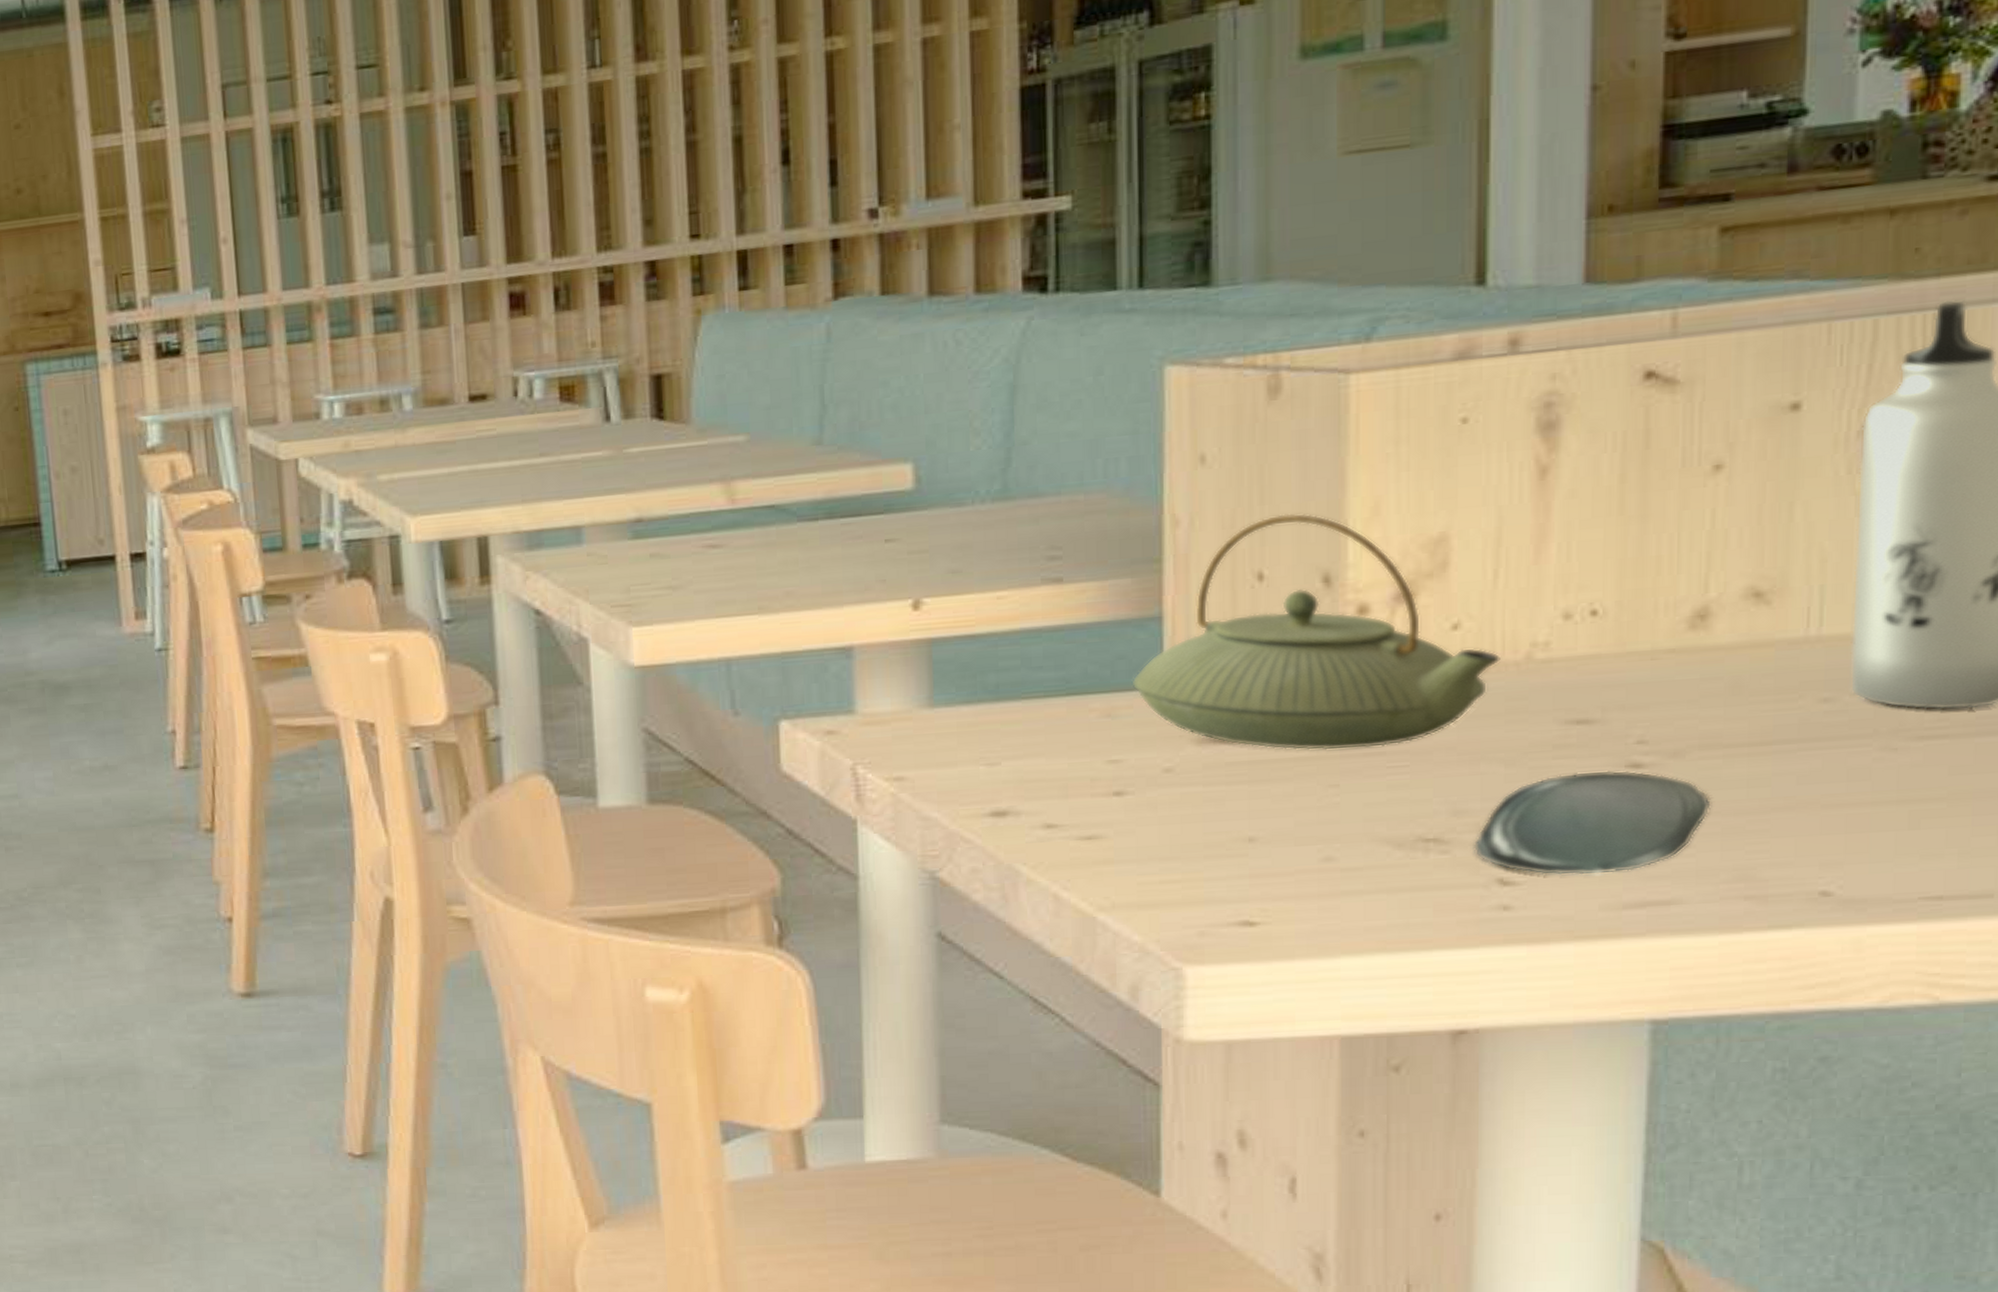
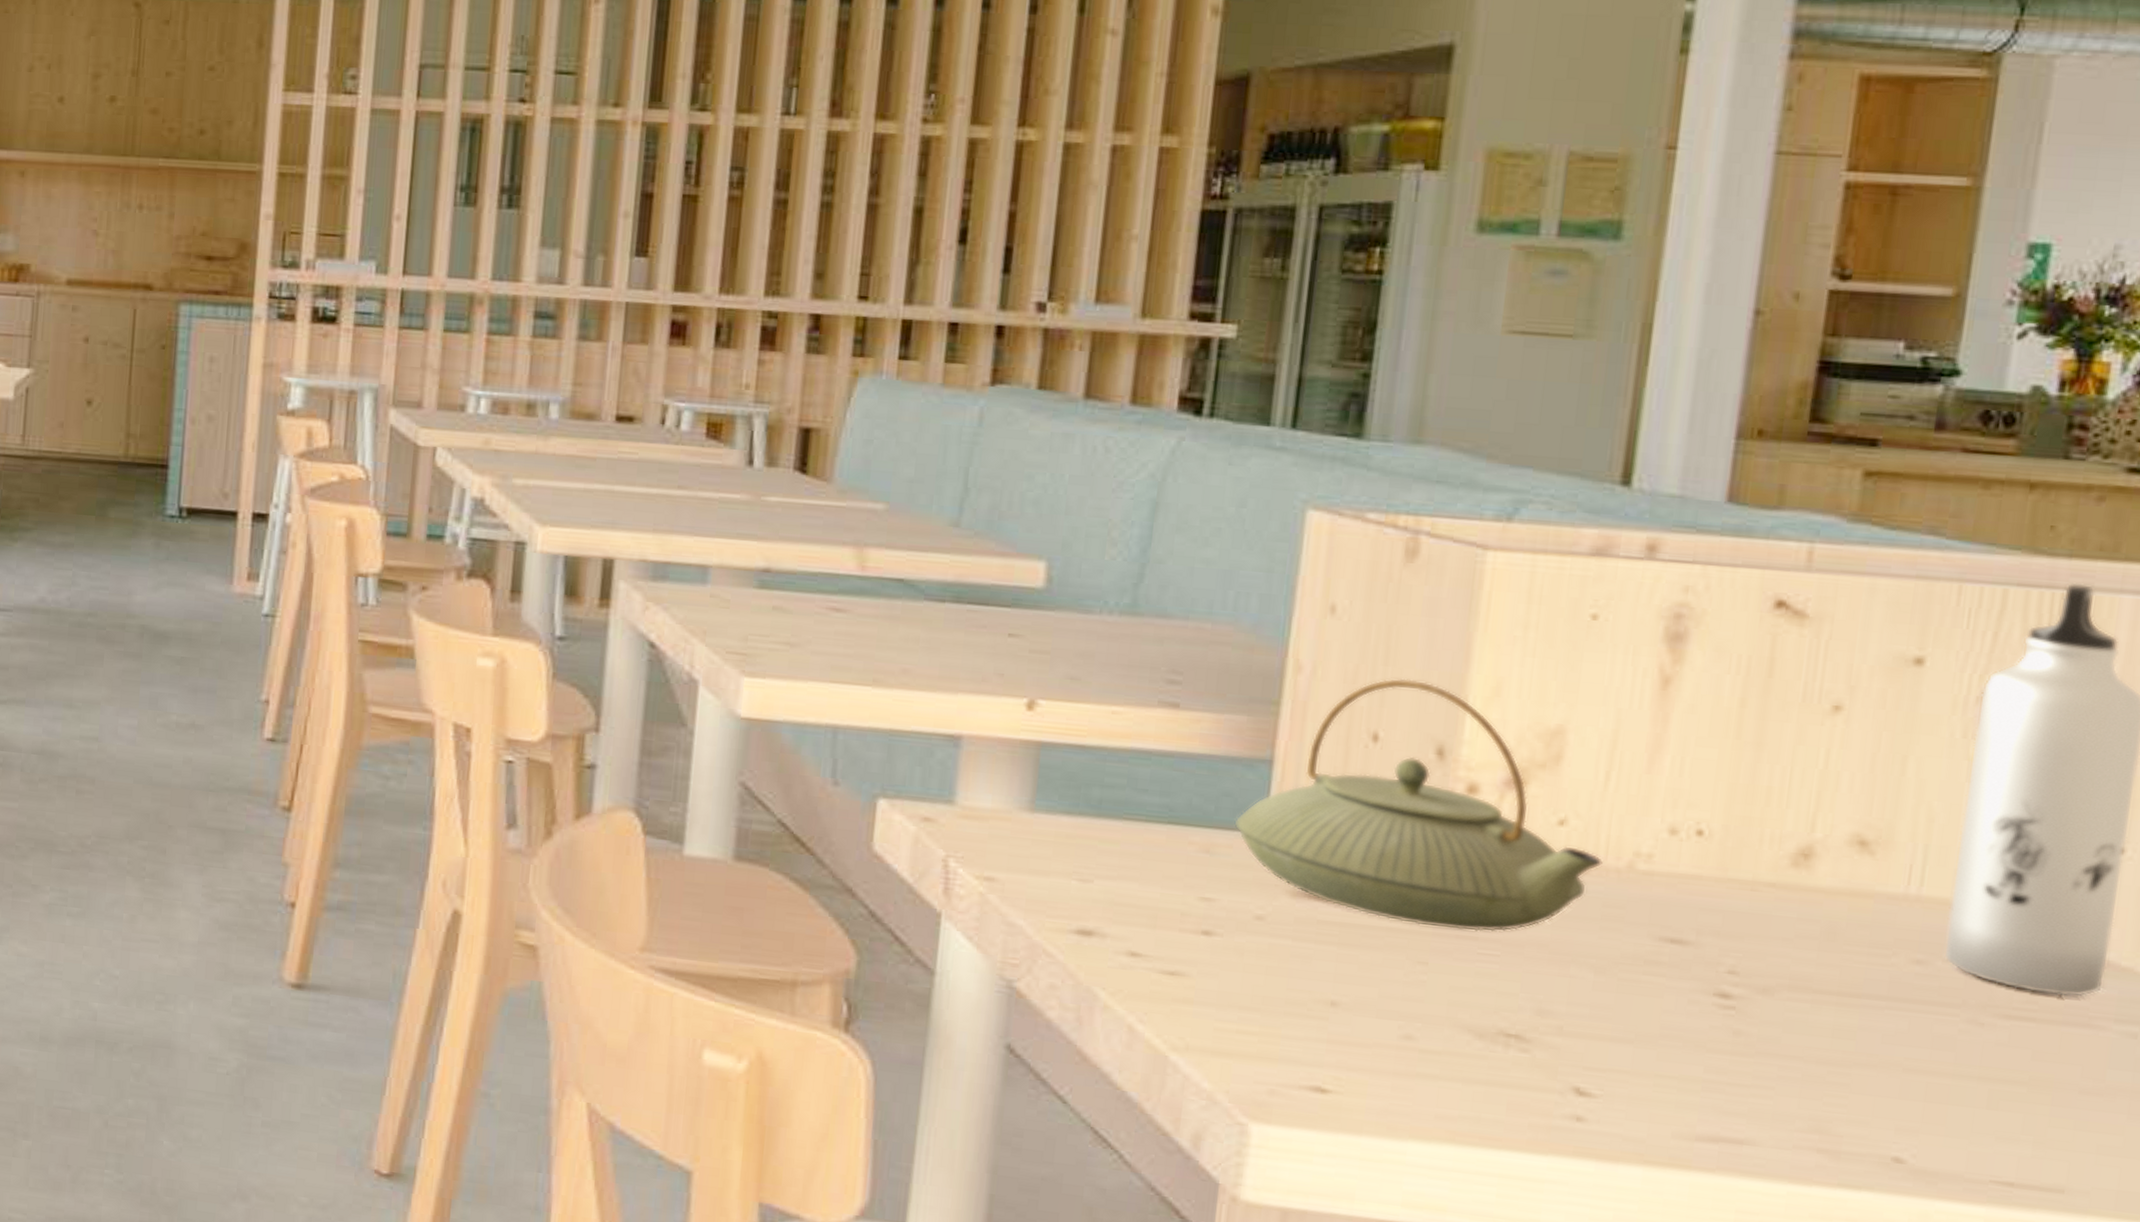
oval tray: present [1473,770,1711,876] -> none [1553,991,1795,1103]

